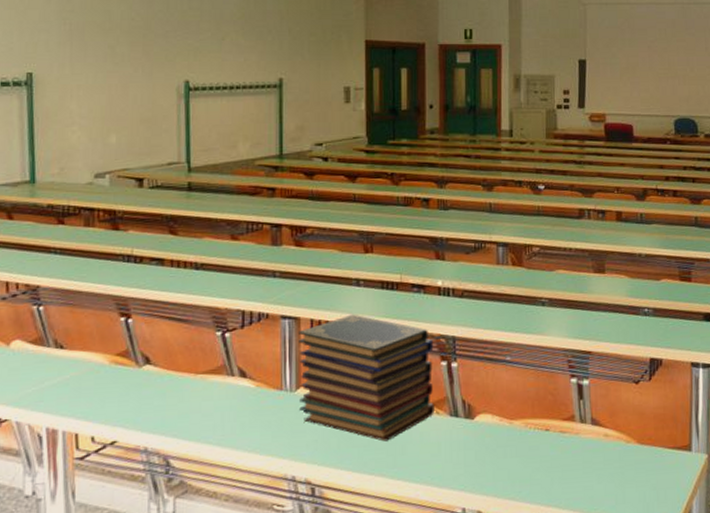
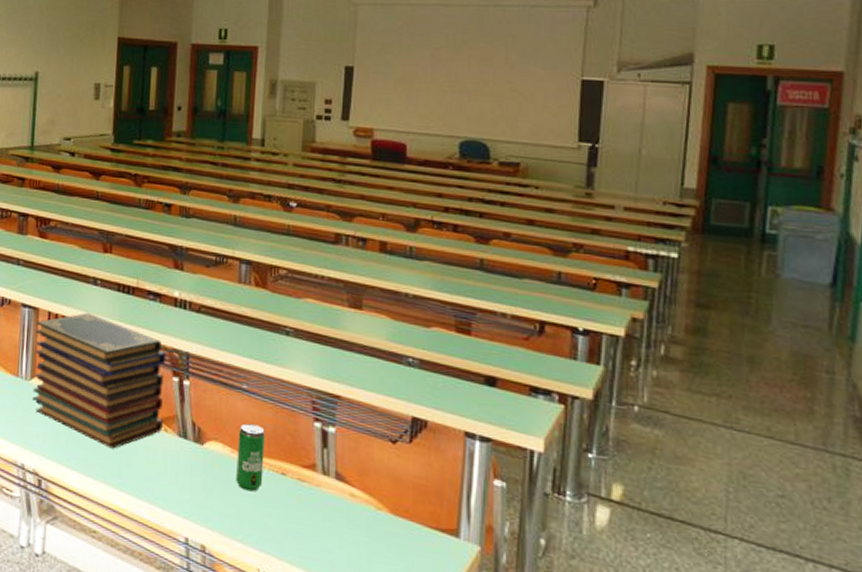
beverage can: none [505,391,530,453] -> present [236,423,265,492]

